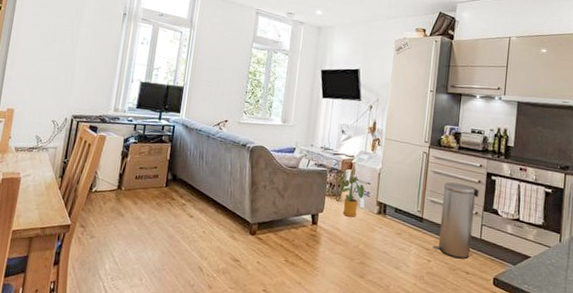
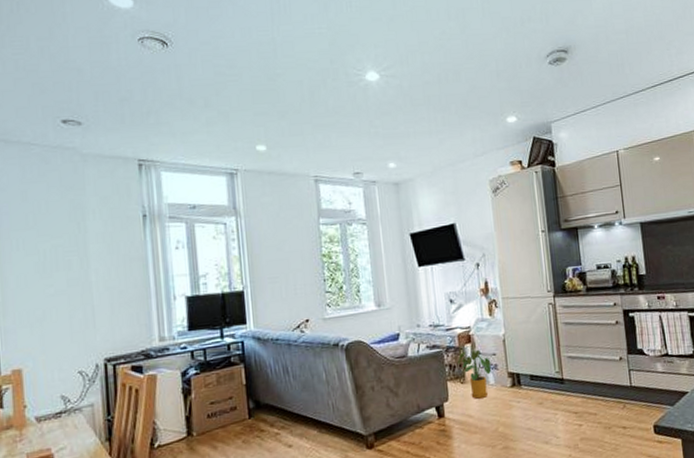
pedal bin: present [432,182,479,260] -> none [578,329,623,415]

